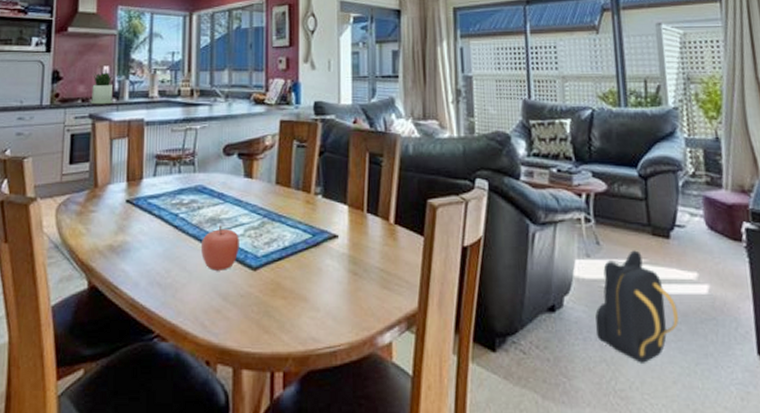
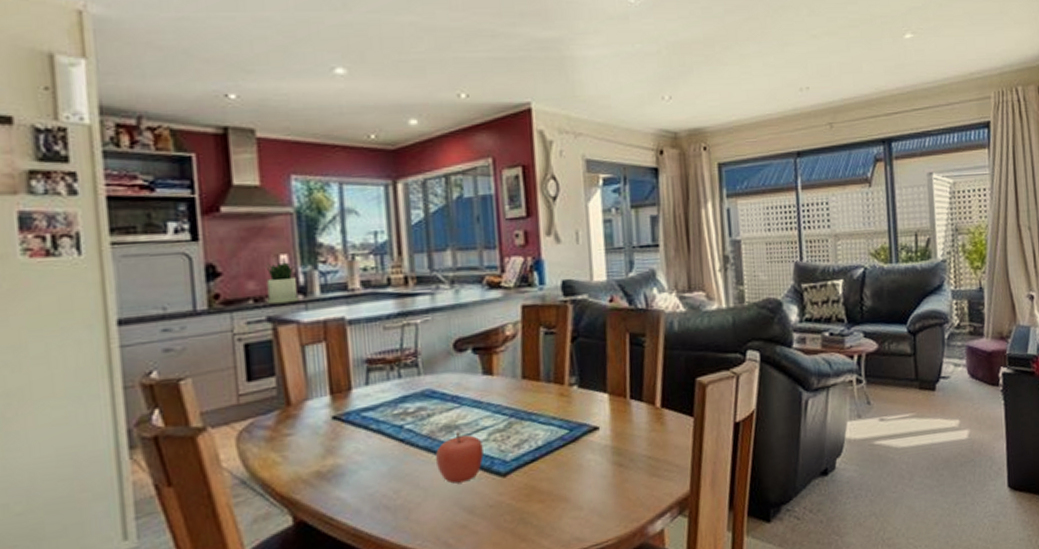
backpack: present [595,250,679,363] -> none [866,405,941,511]

